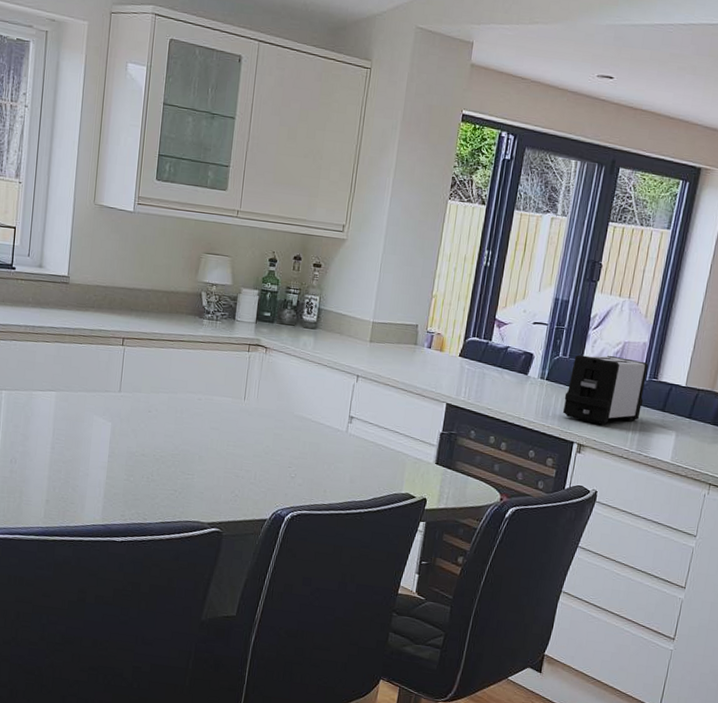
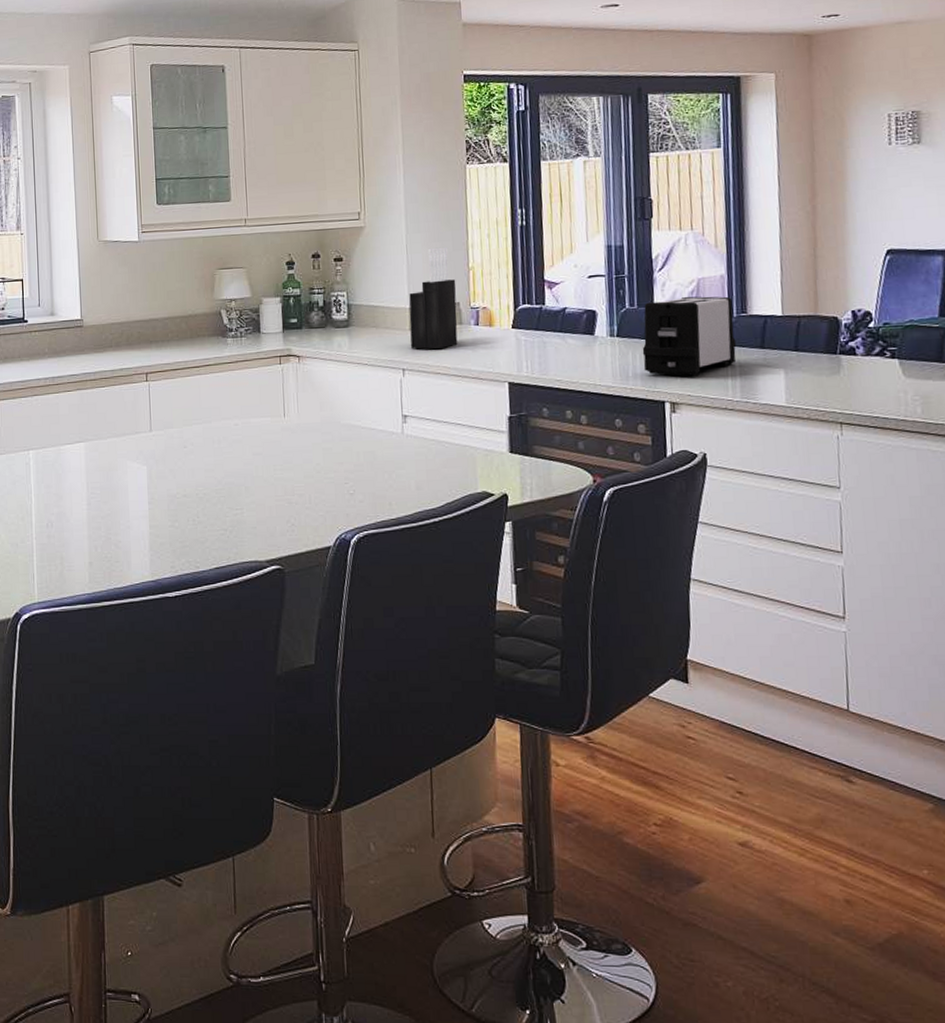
knife block: none [368,270,419,364] -> present [409,247,458,350]

